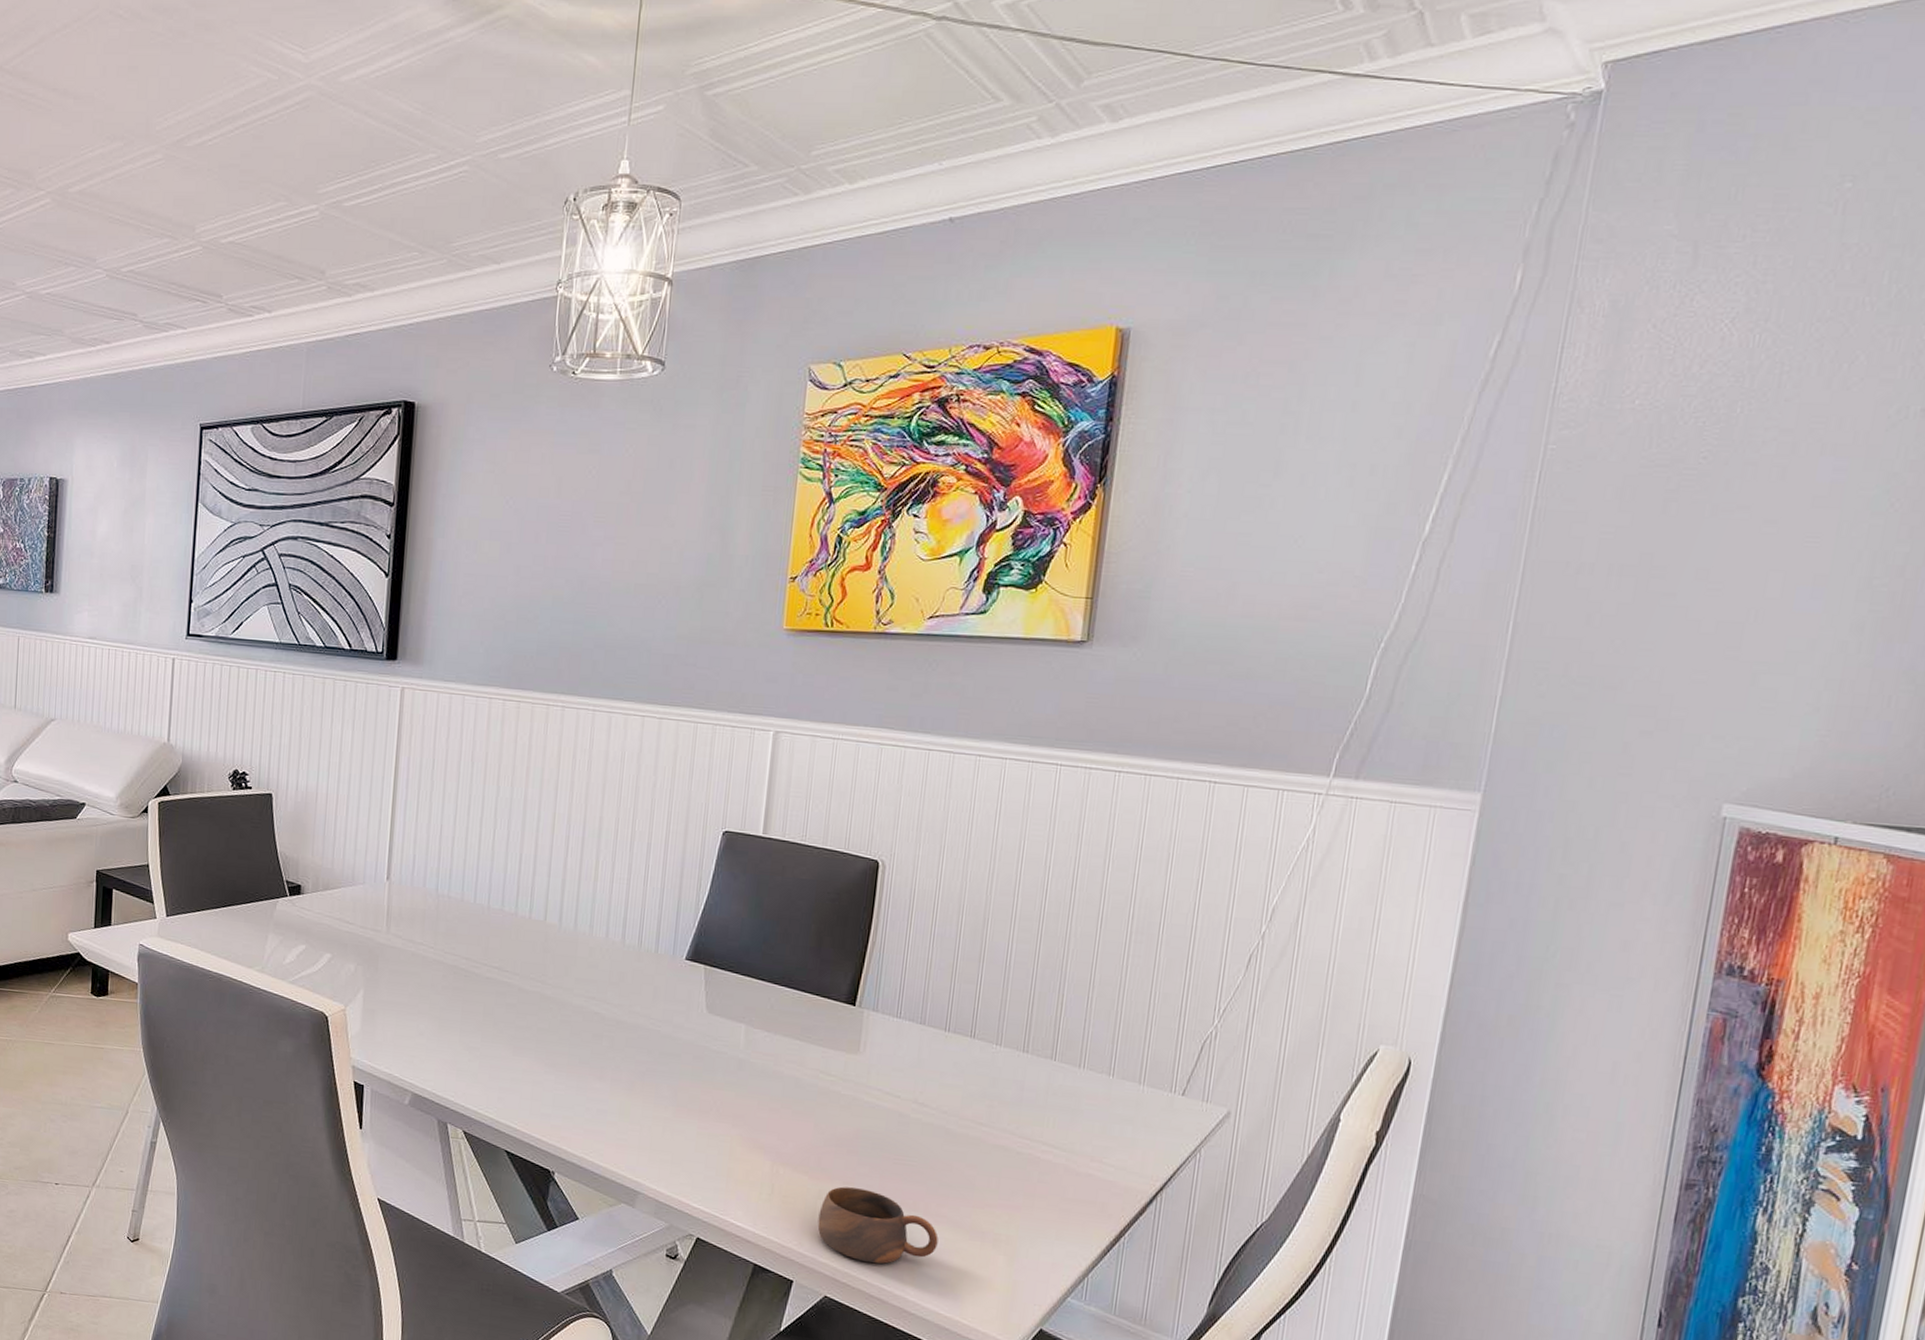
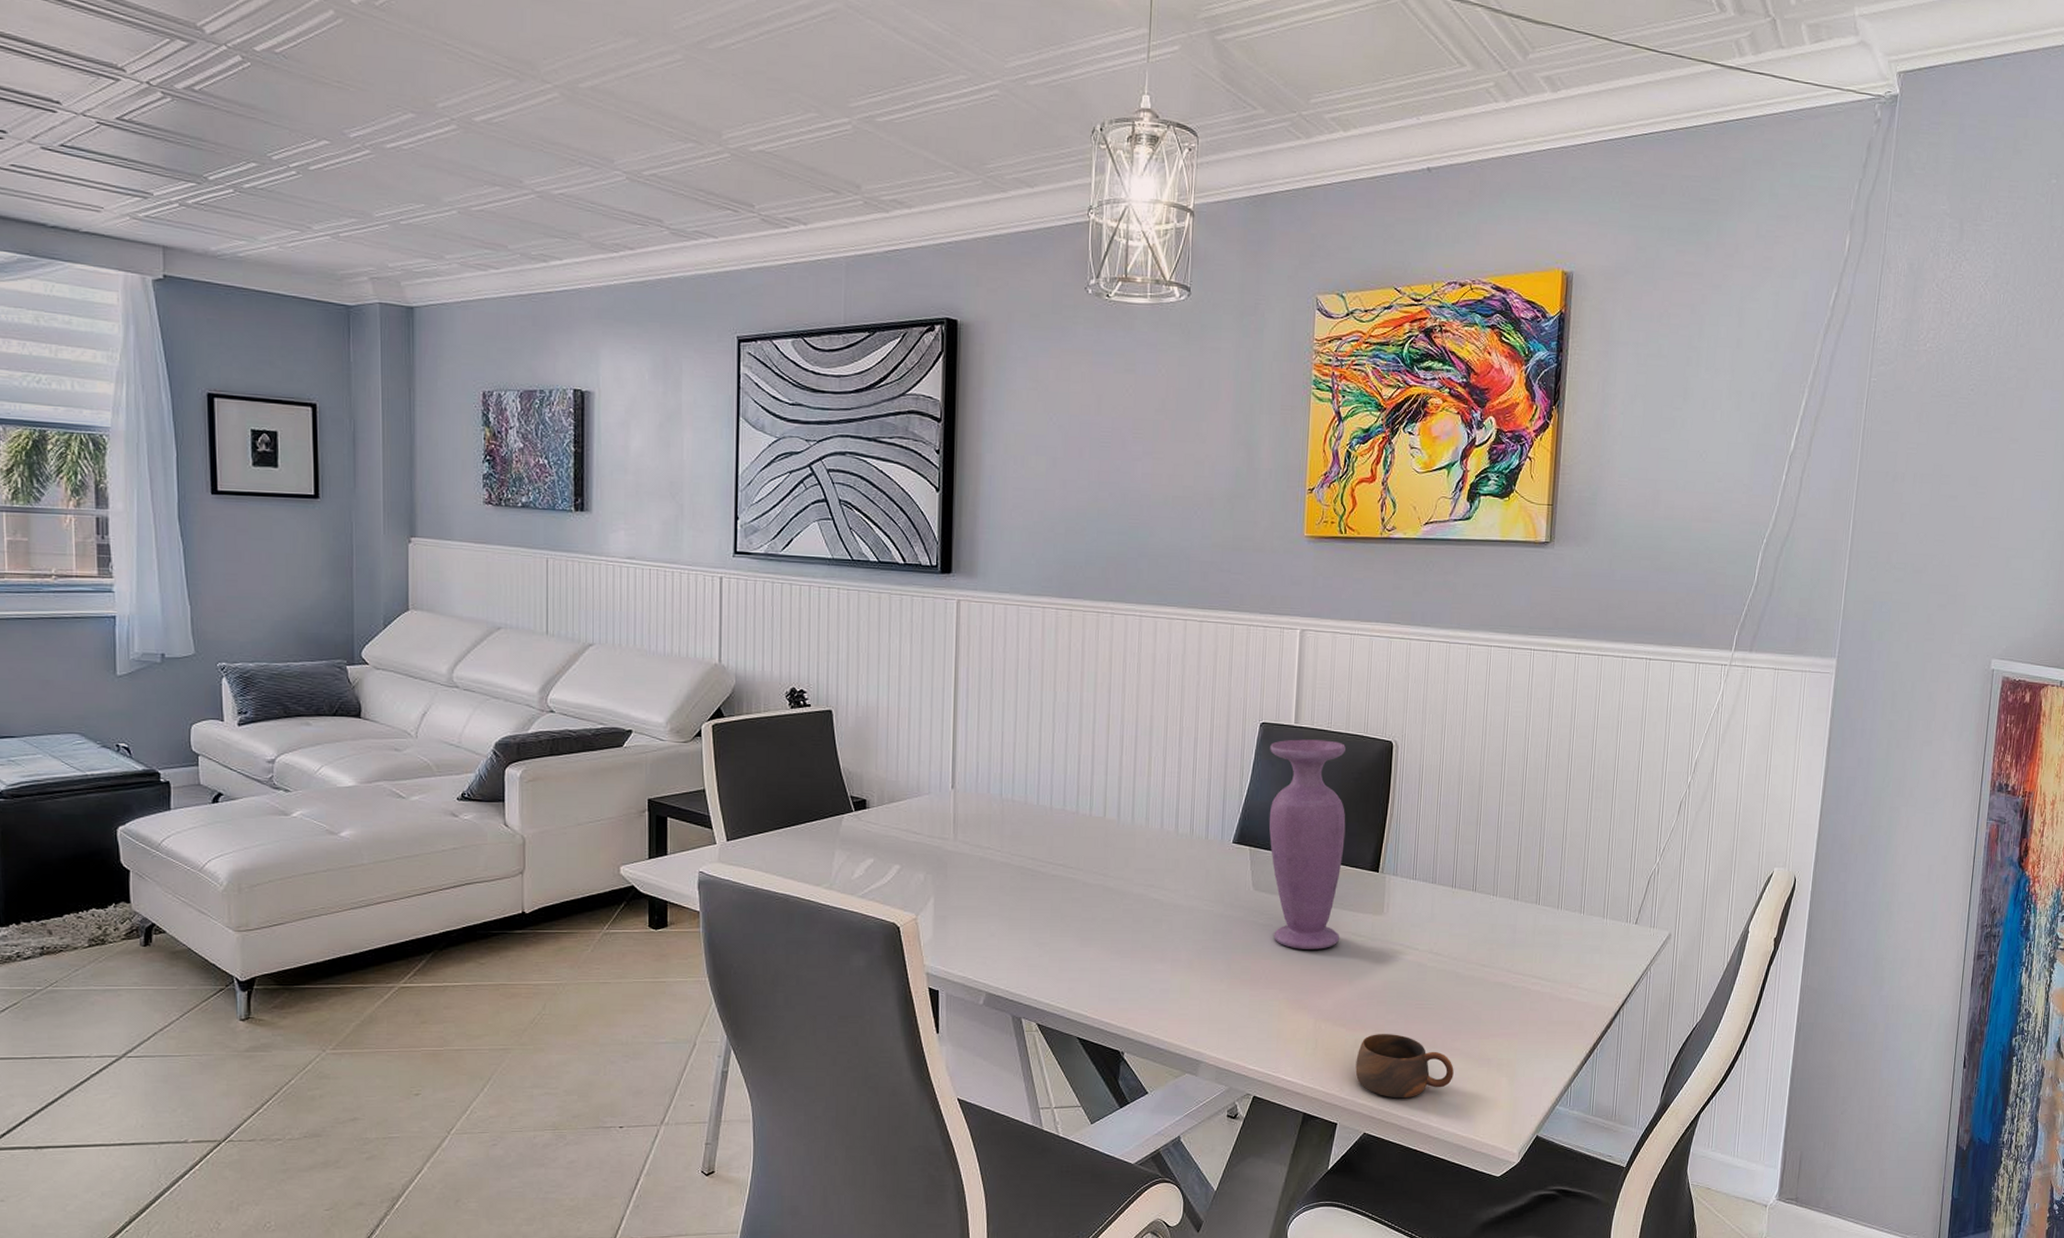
vase: none [727,851,822,1085] -> present [1269,739,1346,950]

